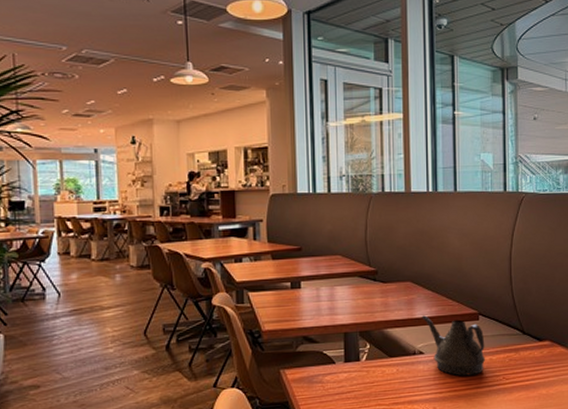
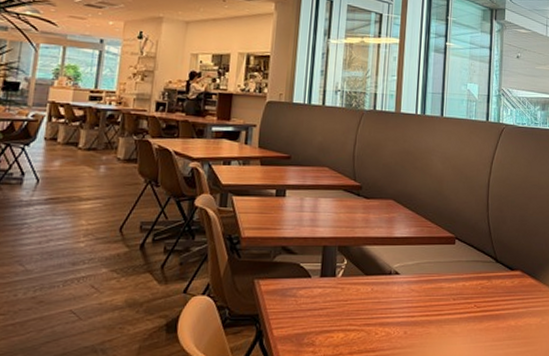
teapot: present [422,315,485,376] -> none [400,235,459,301]

